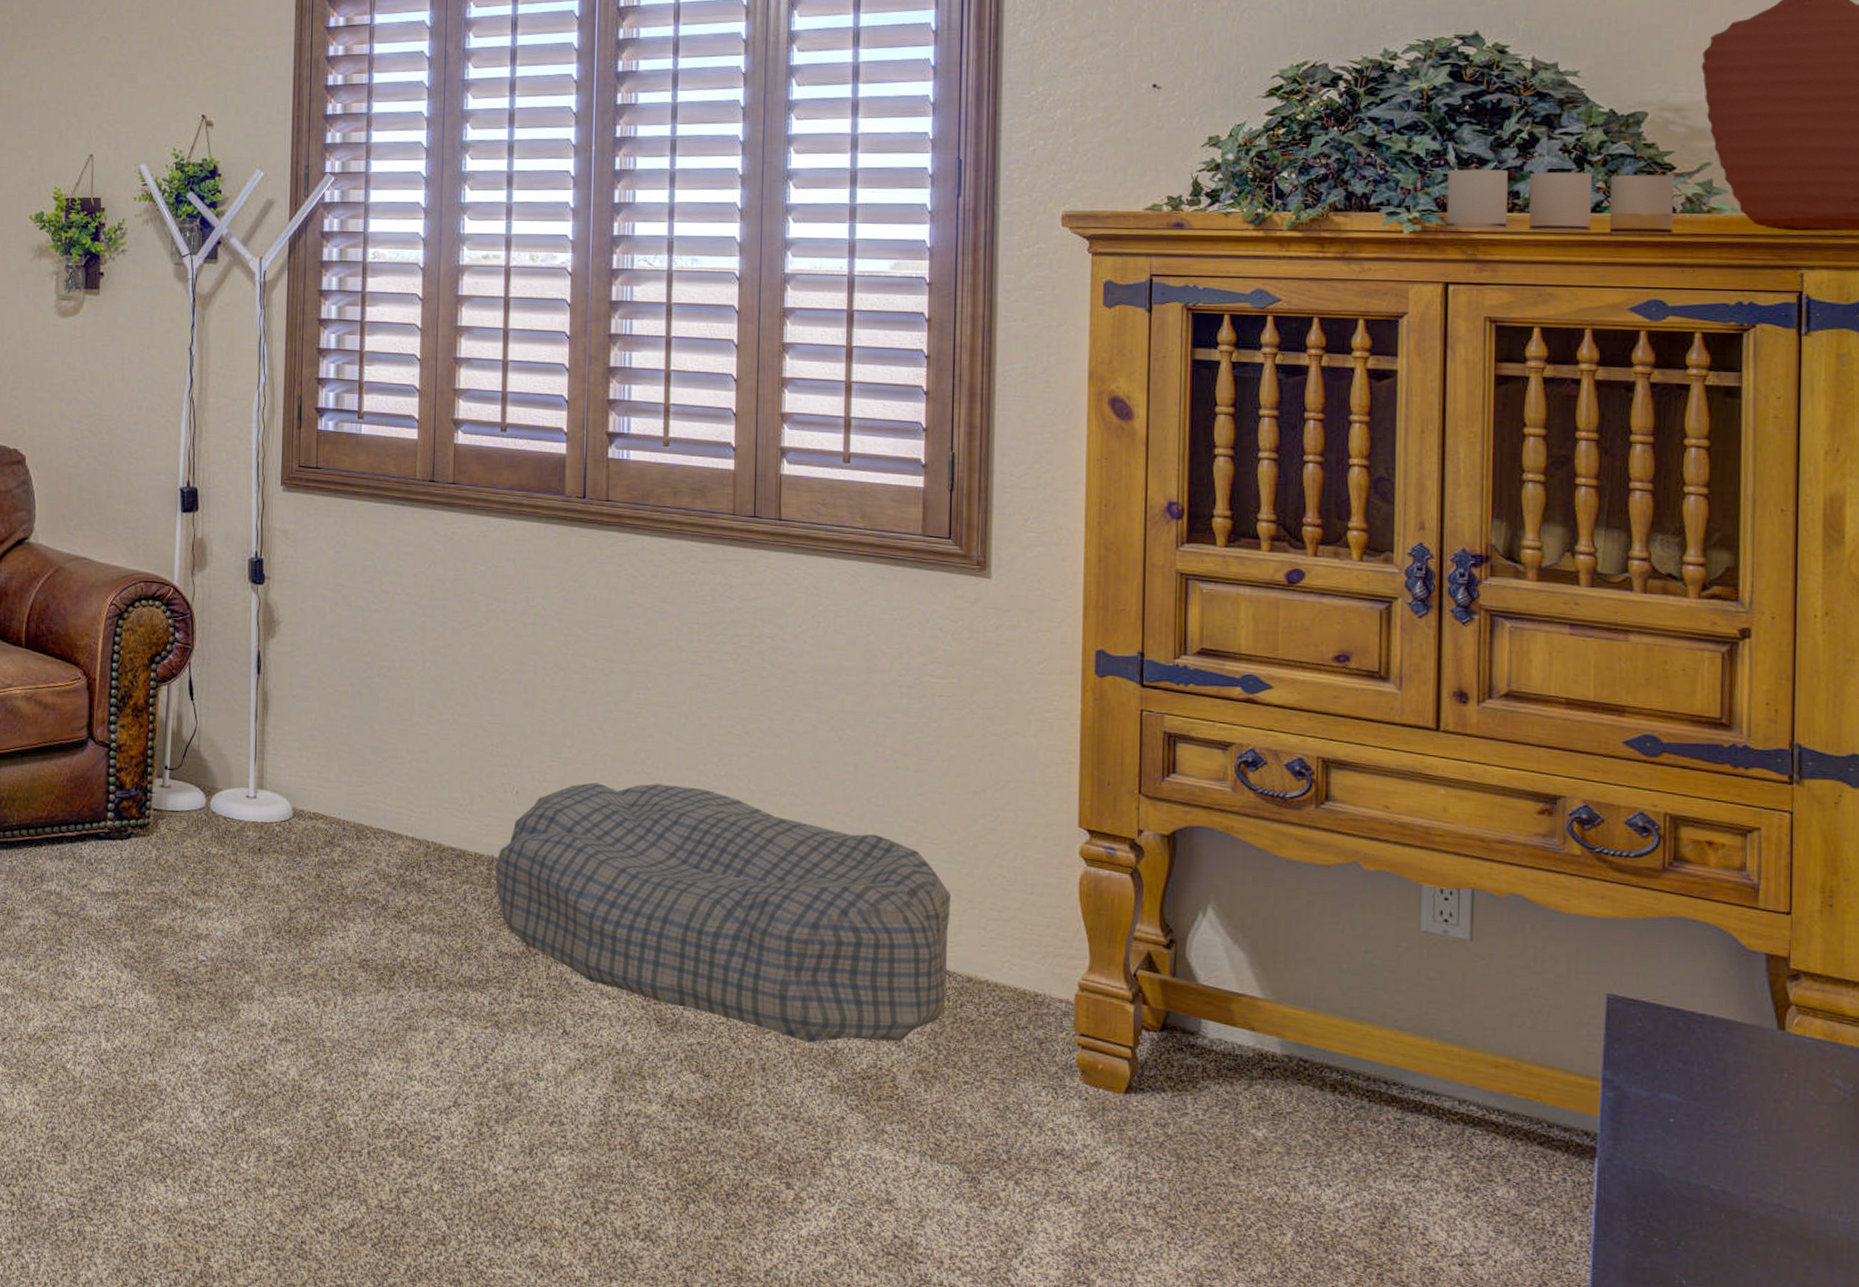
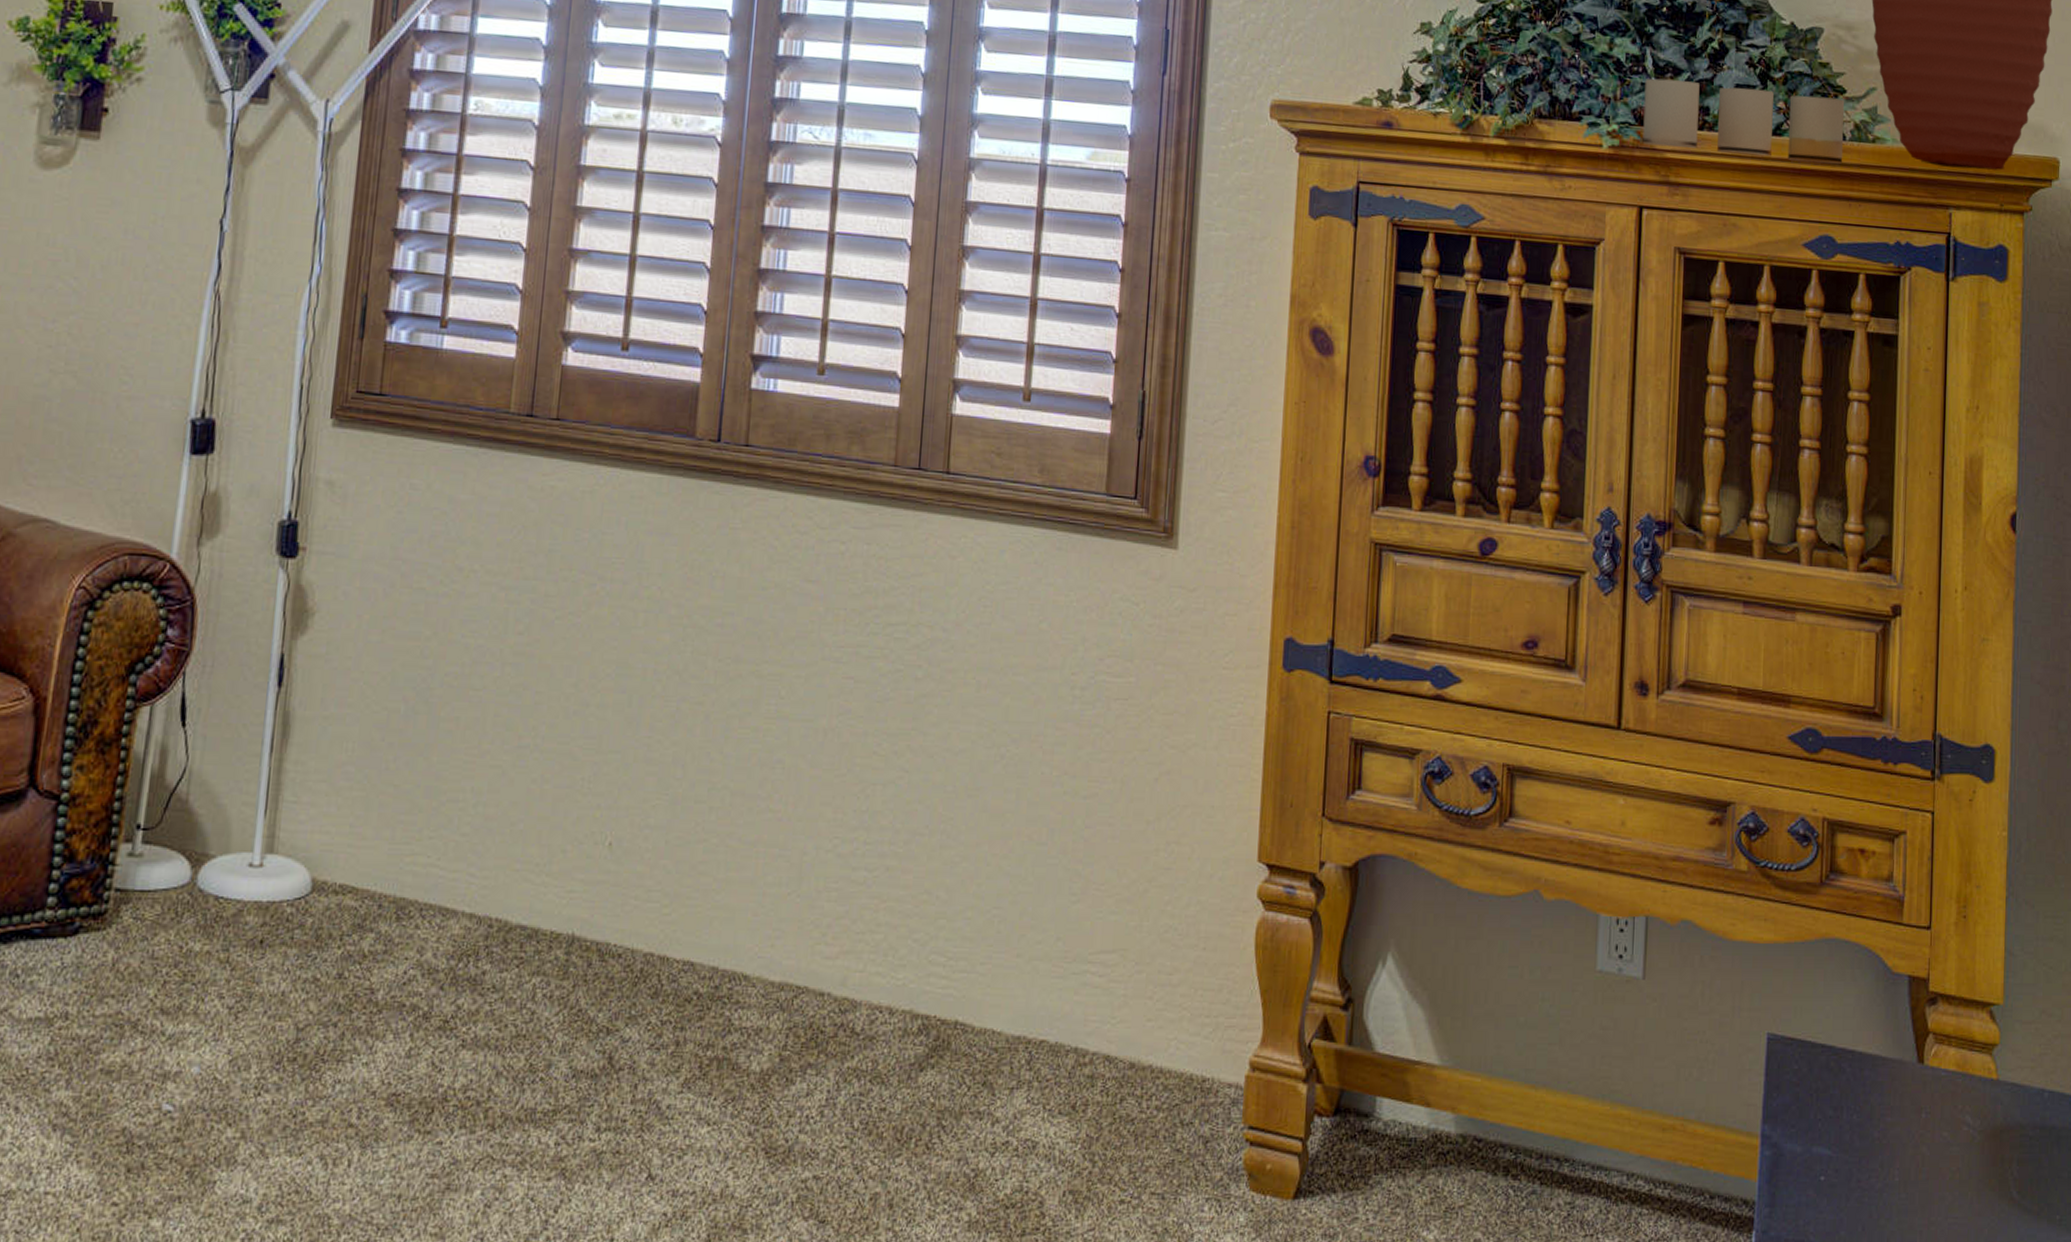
dog bed: present [495,782,951,1043] -> none [575,825,1116,1165]

